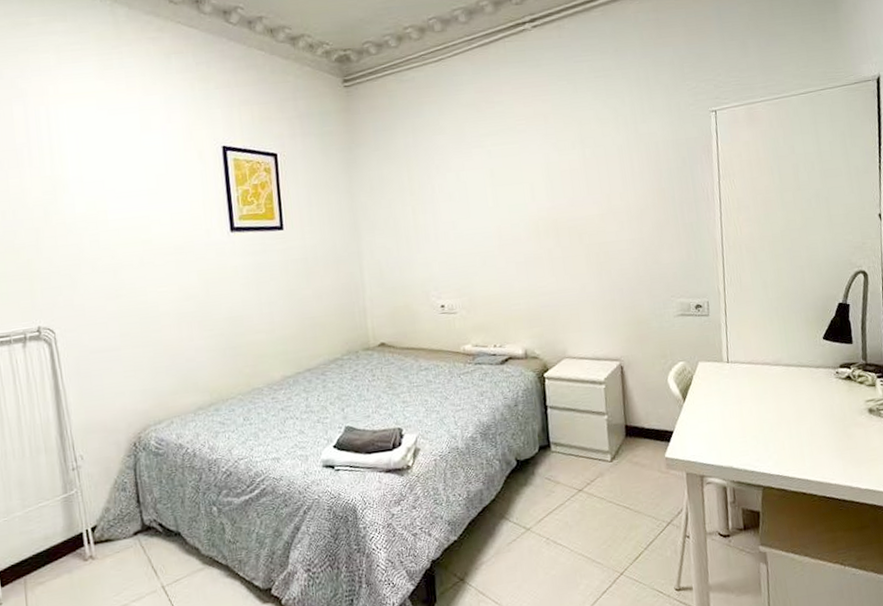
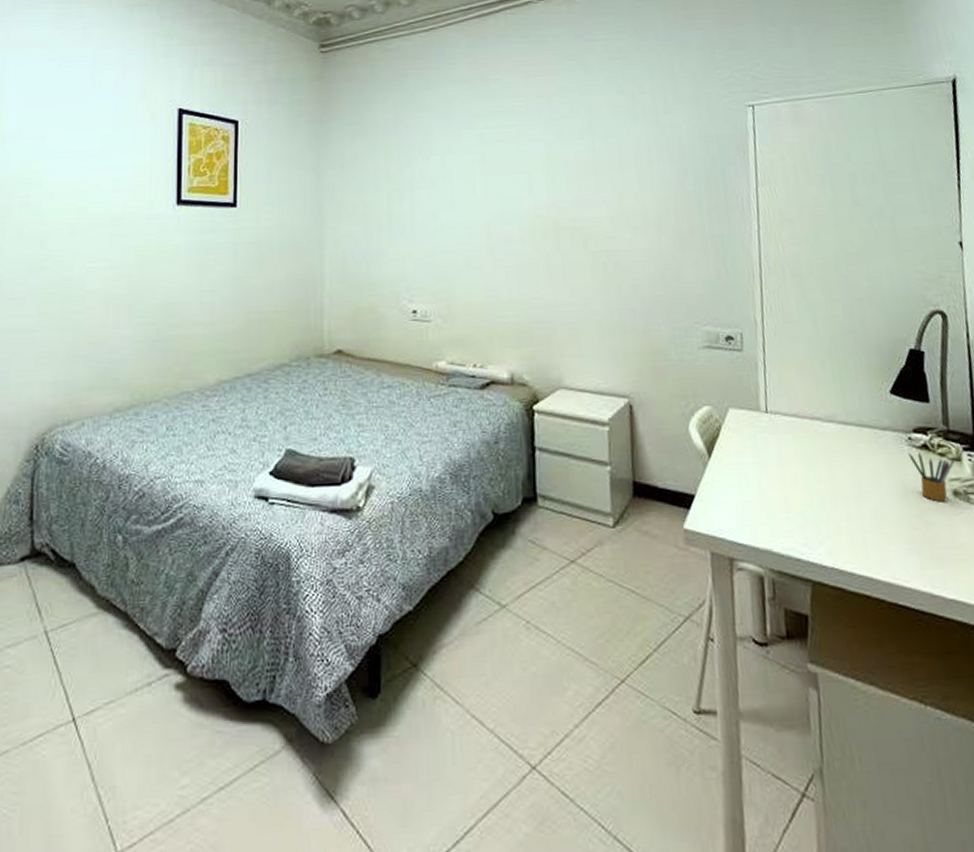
pencil box: none [836,382,871,419] -> present [908,452,955,502]

